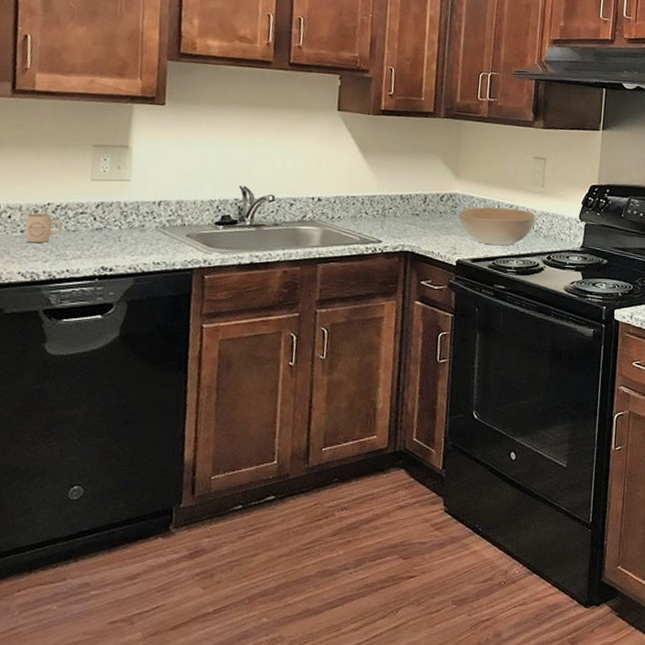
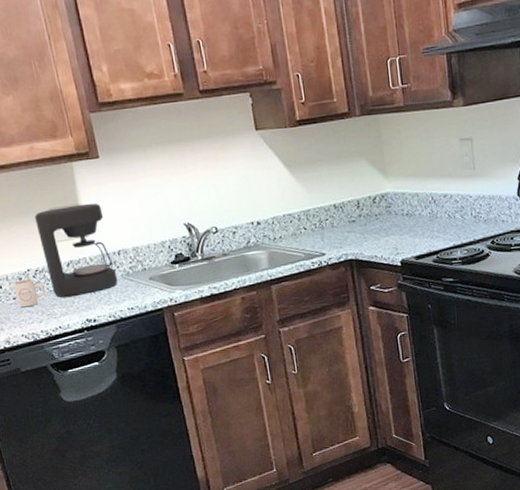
coffee maker: none [71,146,153,241] -> present [35,203,118,298]
bowl: present [458,206,536,246] -> none [393,197,473,240]

